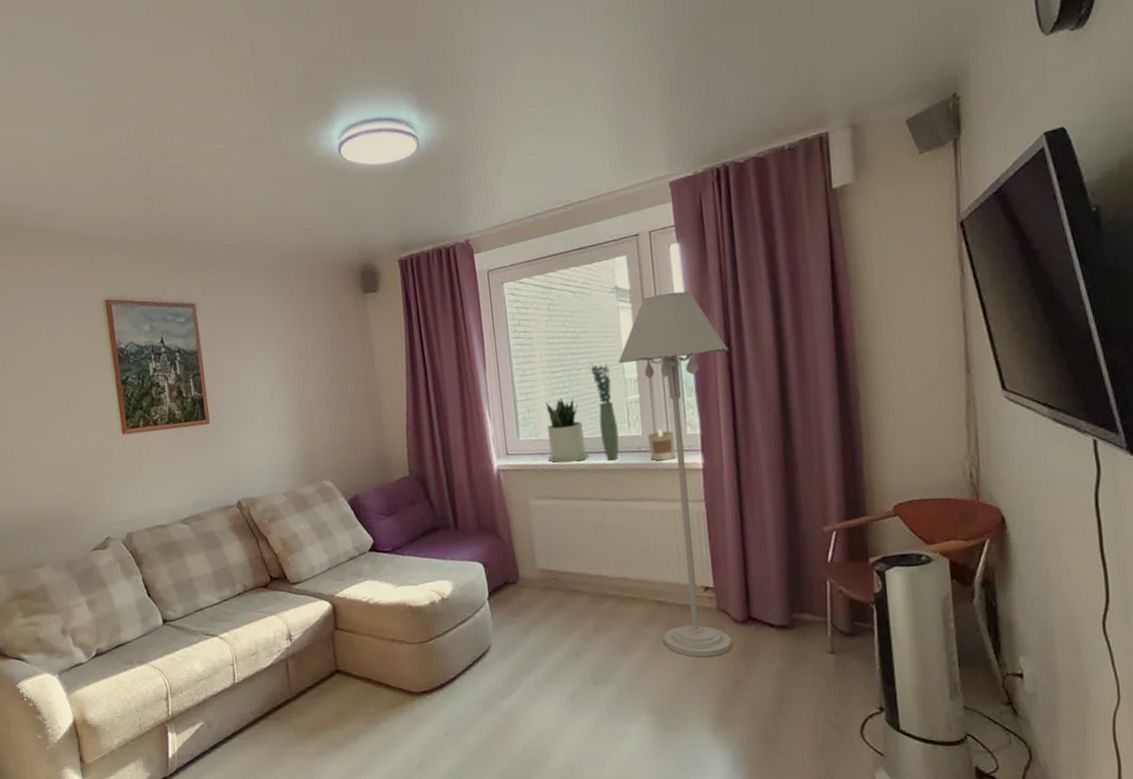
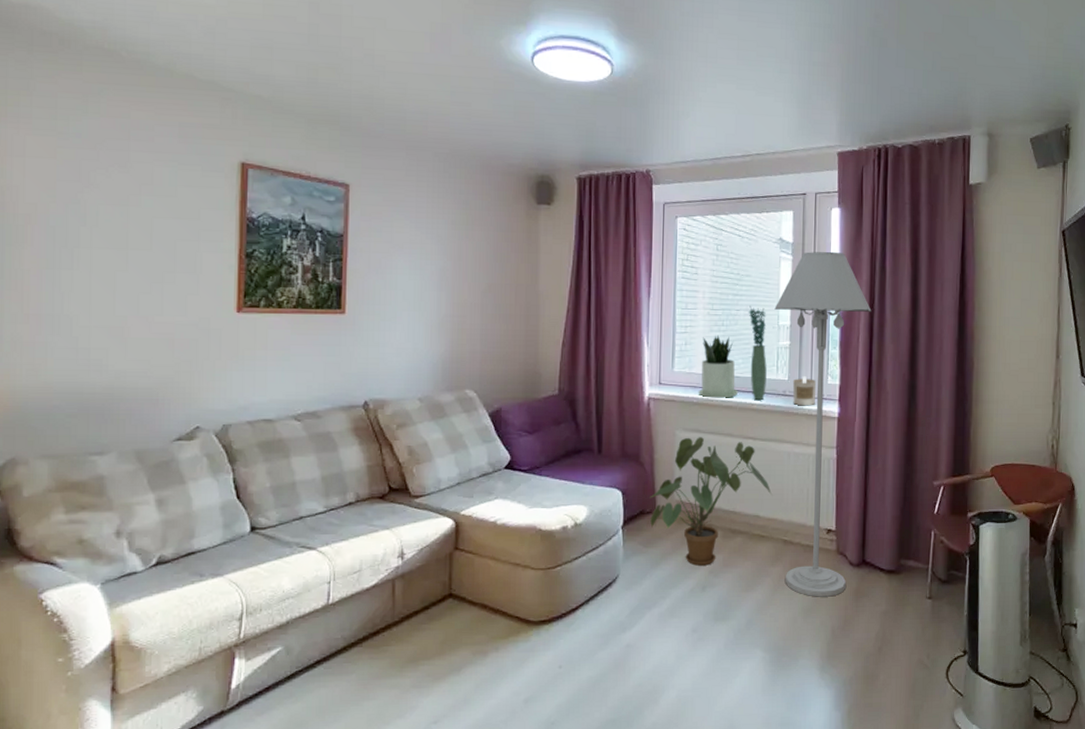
house plant: none [511,503,640,632] -> present [650,437,773,566]

